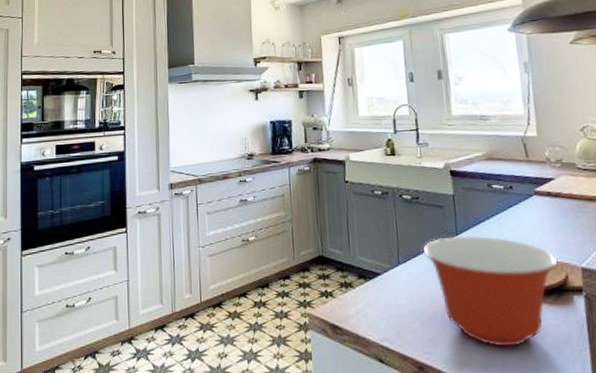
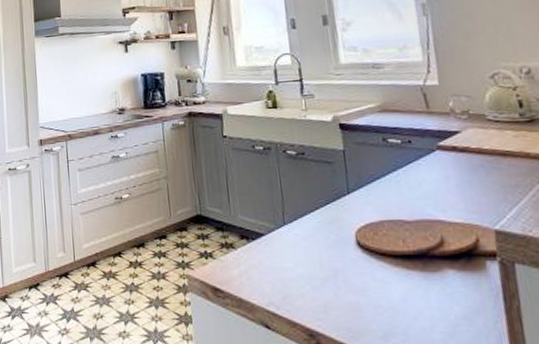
mixing bowl: present [422,236,558,347] -> none [310,194,467,316]

